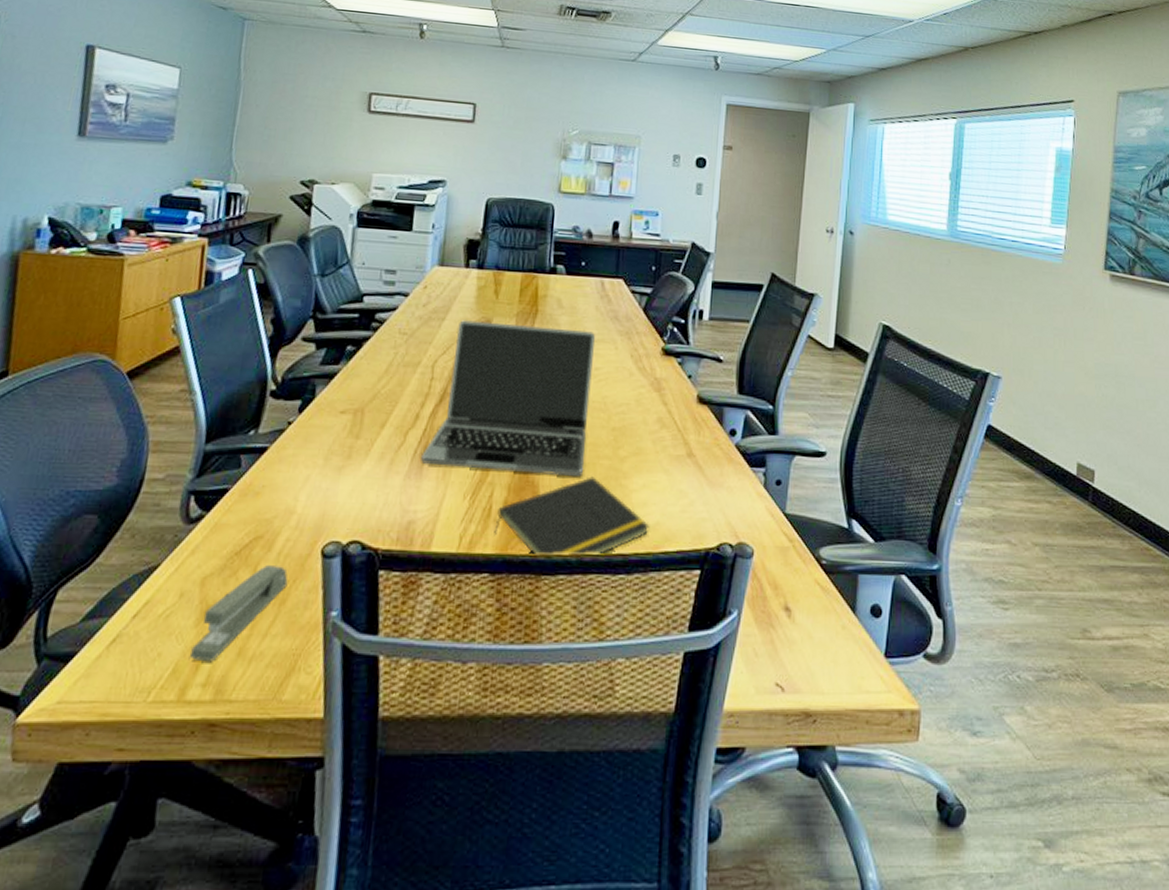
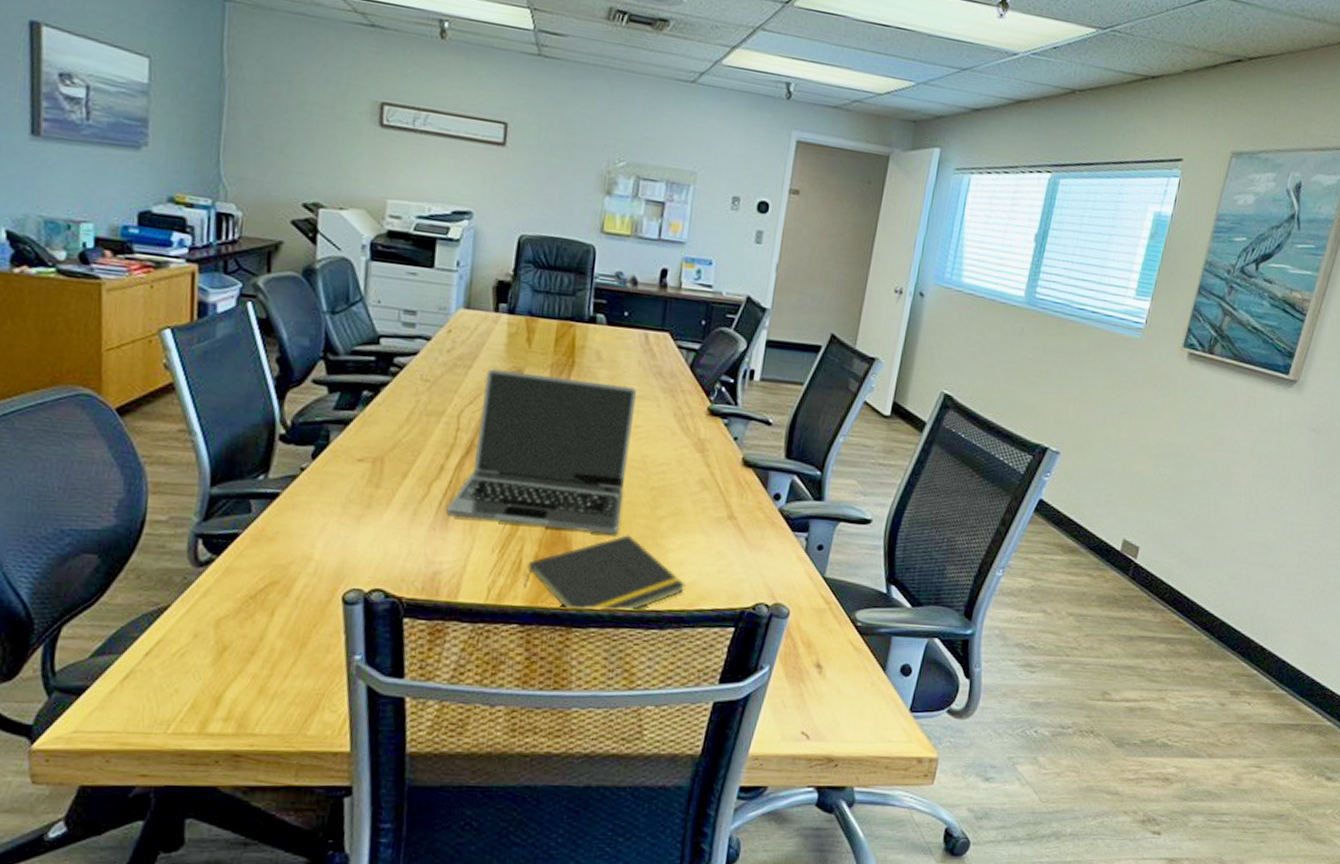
stapler: present [189,565,288,662] -> none [208,610,308,699]

